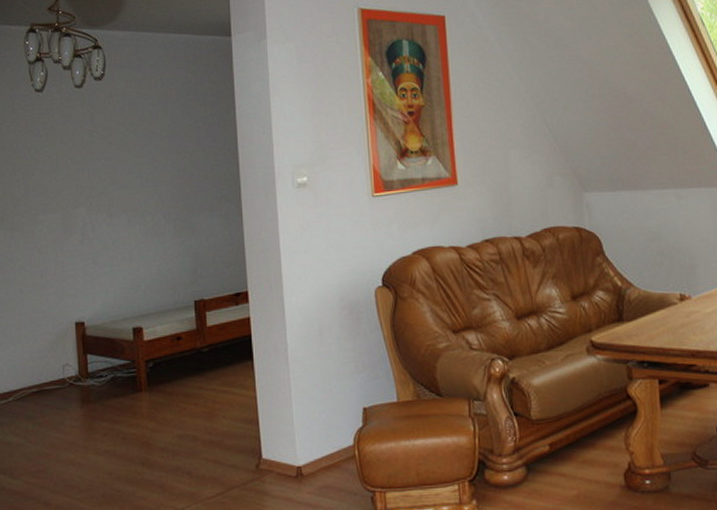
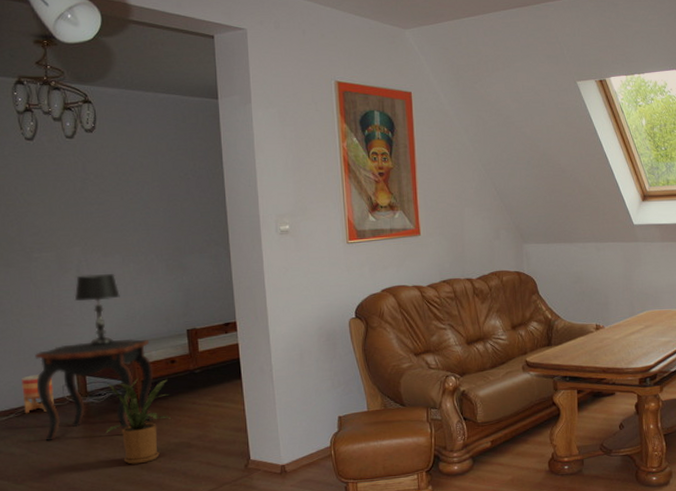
planter: none [22,352,54,397] -> present [22,375,54,414]
side table: none [36,311,158,429] -> present [35,338,154,441]
table lamp: none [78,237,125,319] -> present [74,274,120,345]
house plant: none [106,356,176,460] -> present [105,377,172,465]

